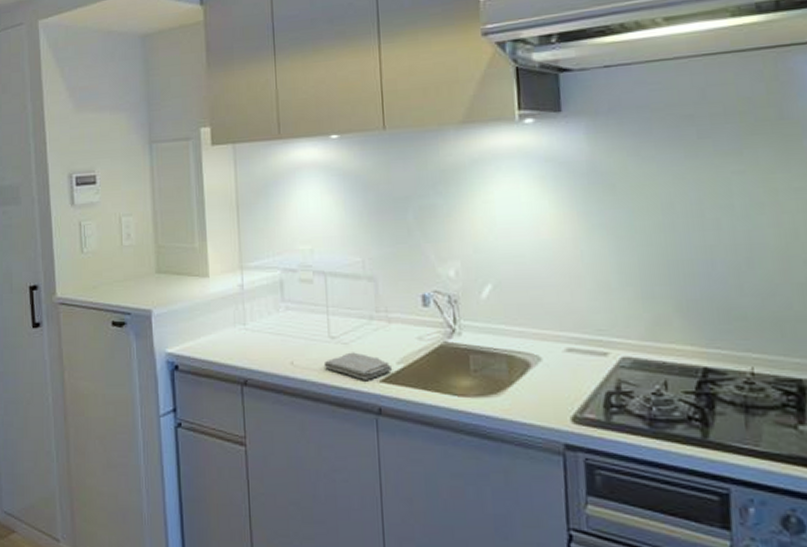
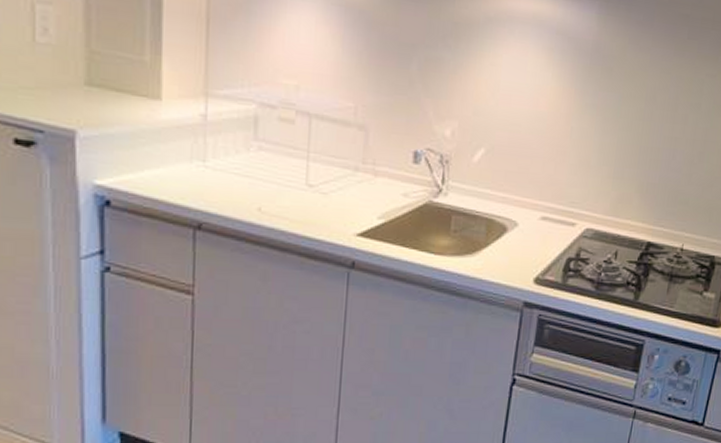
washcloth: present [323,352,393,380] -> none [296,203,373,233]

